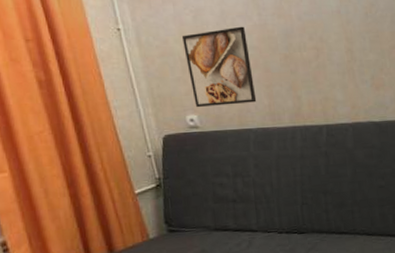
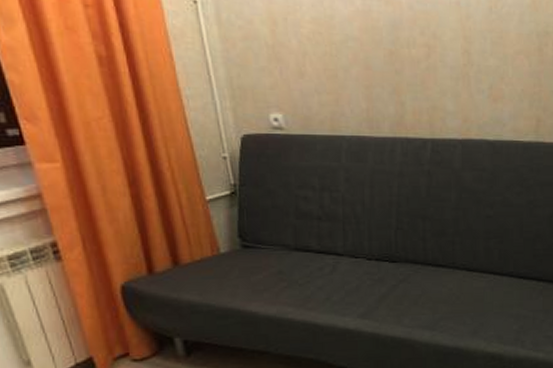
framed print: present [182,26,257,108] -> none [271,10,353,106]

